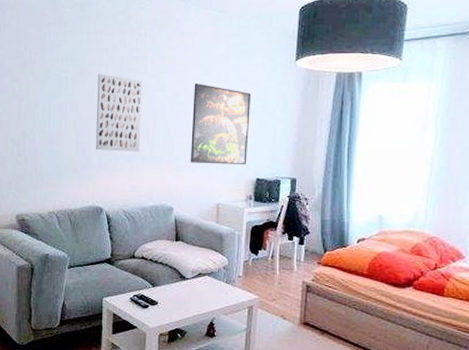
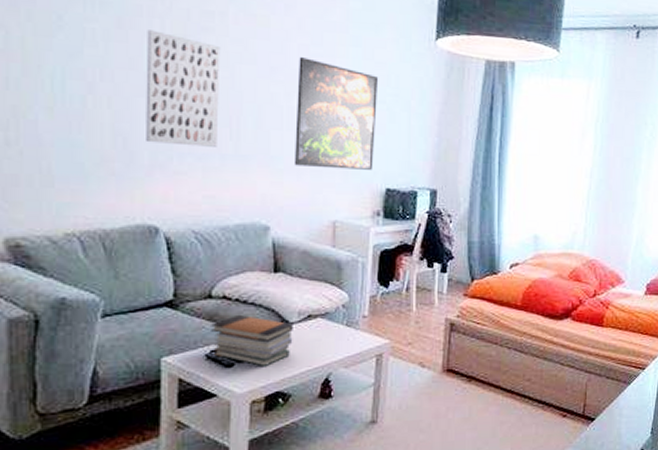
book stack: none [134,270,188,309] -> present [211,314,293,366]

